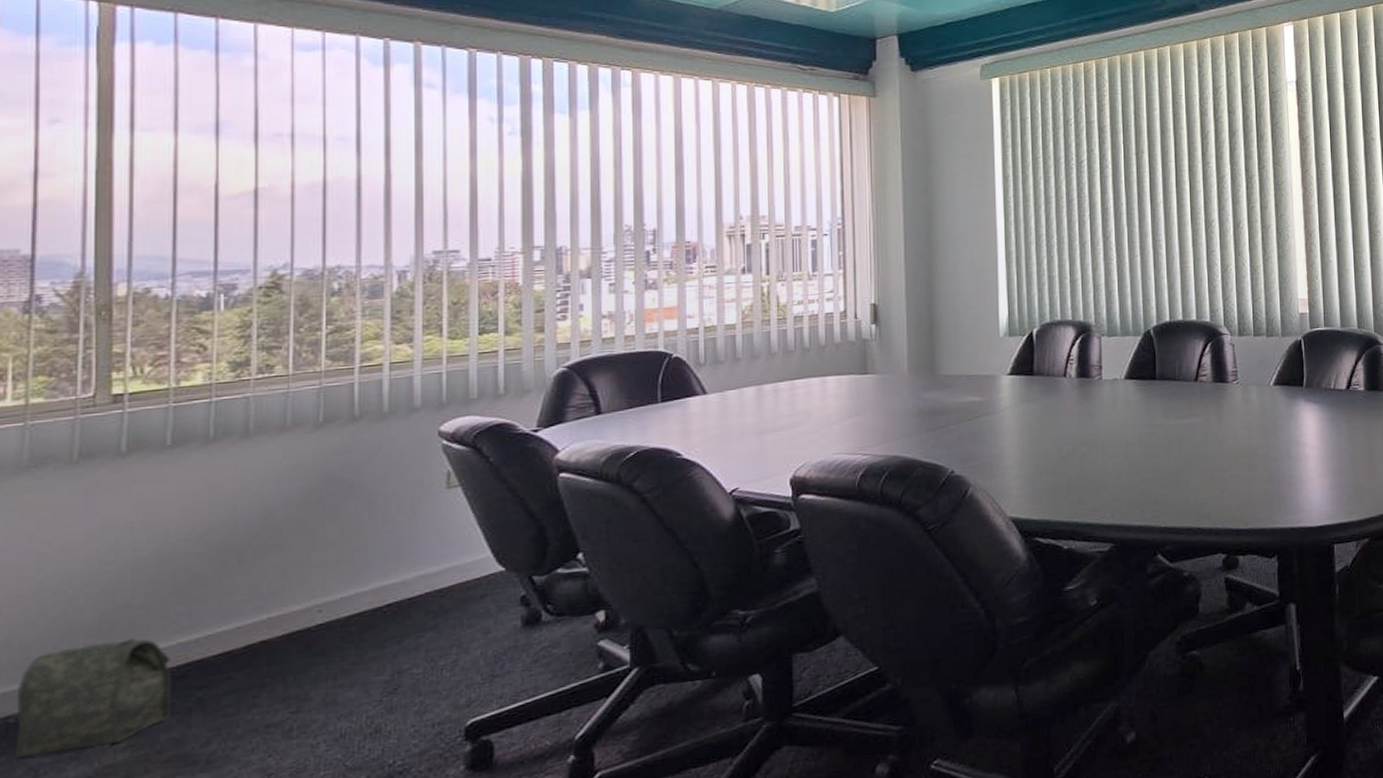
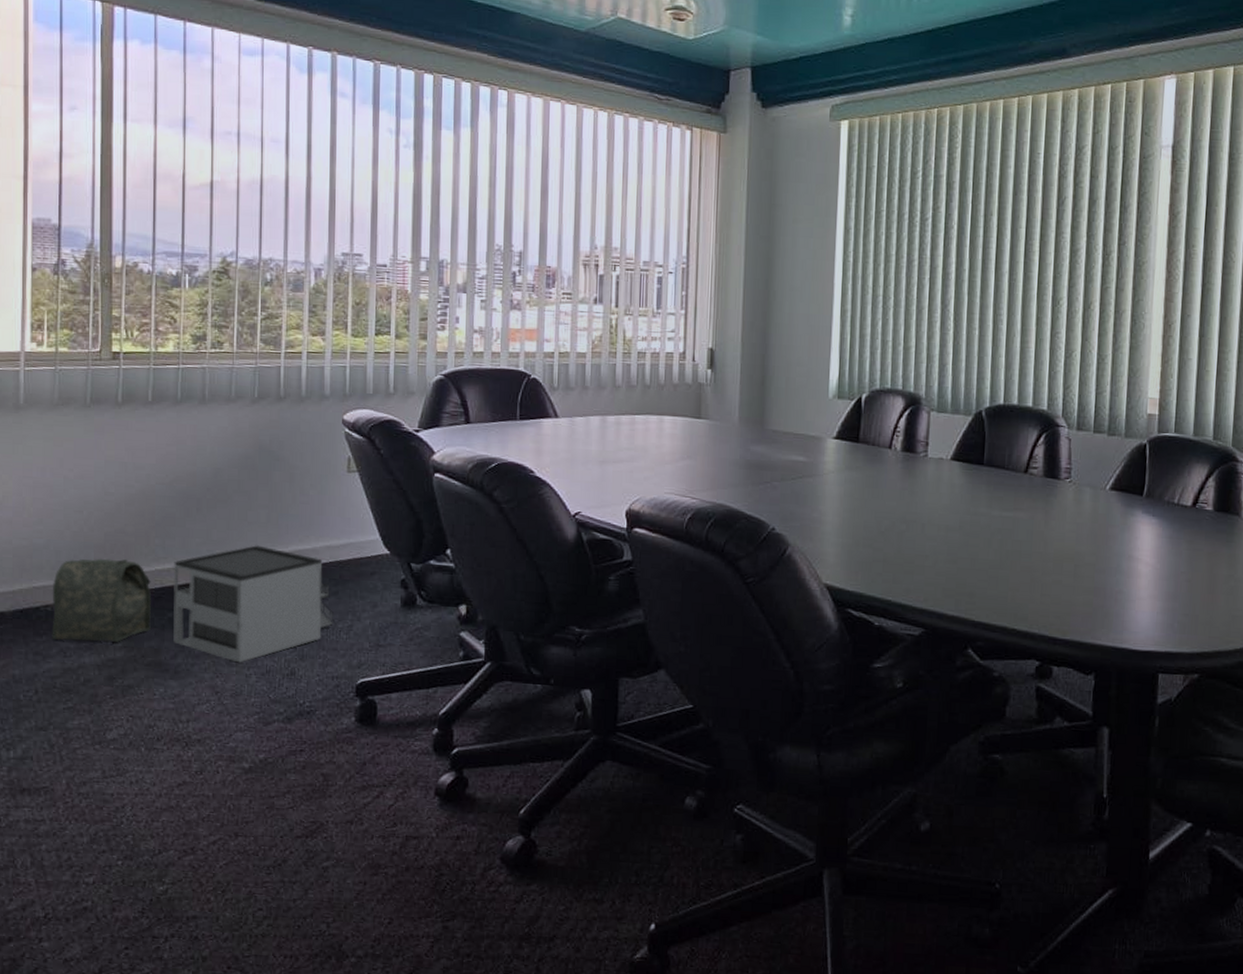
architectural model: none [205,589,432,734] -> present [173,545,333,663]

